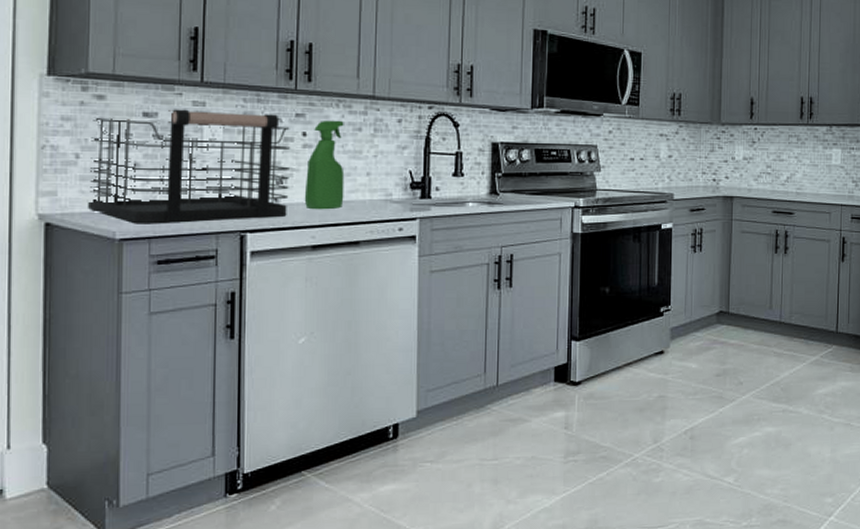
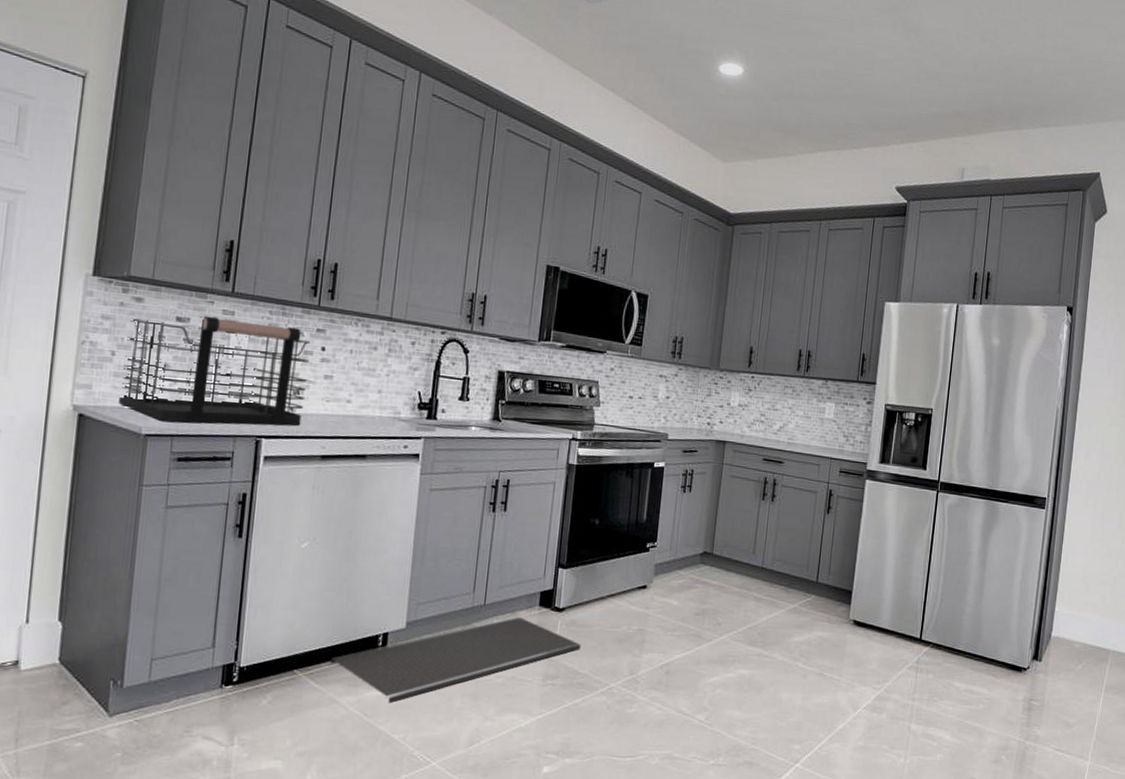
spray bottle: present [304,120,345,210] -> none [317,337,361,423]
door mat: none [339,395,601,497] -> present [330,617,581,704]

